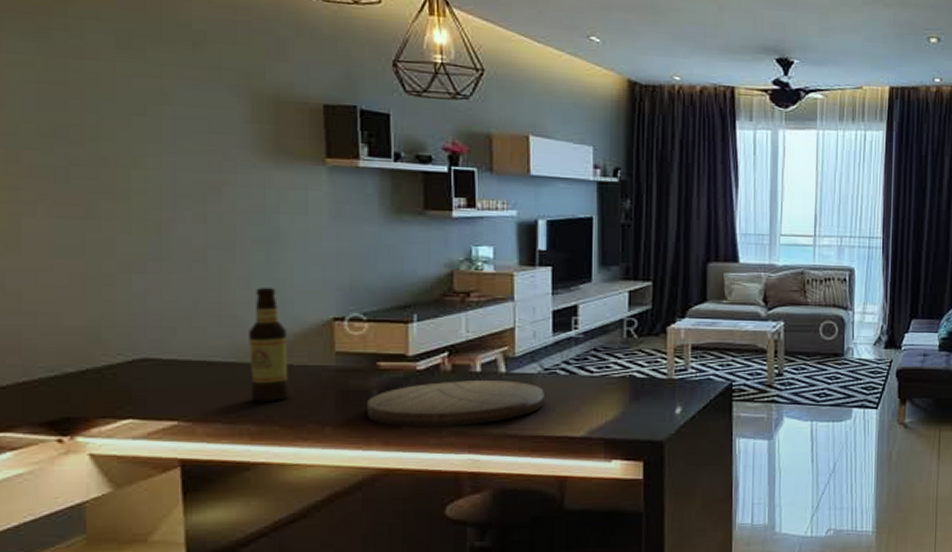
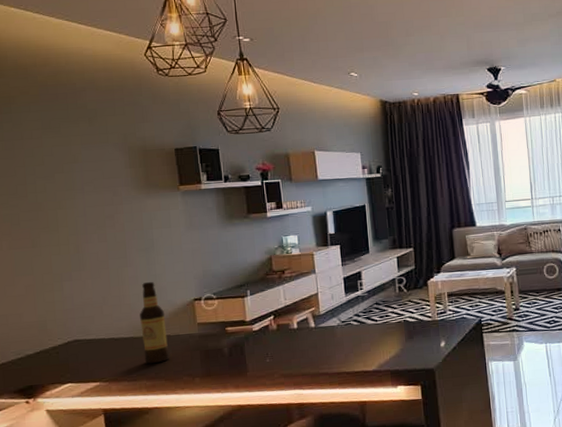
cutting board: present [366,380,544,427] -> none [221,332,344,374]

